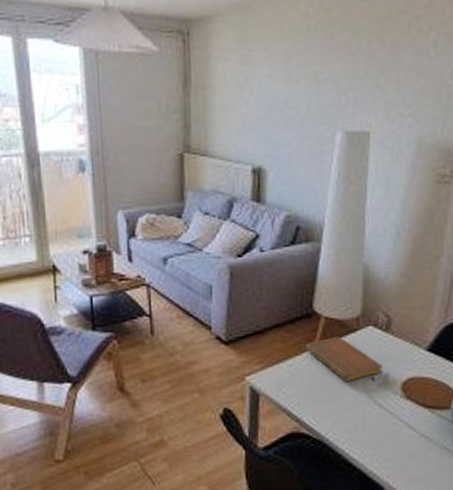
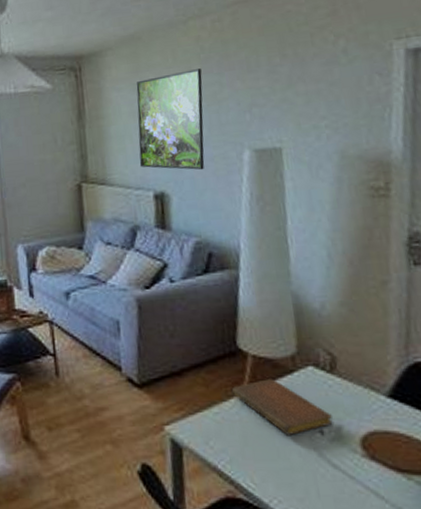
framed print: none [241,46,306,148] -> present [136,68,205,170]

